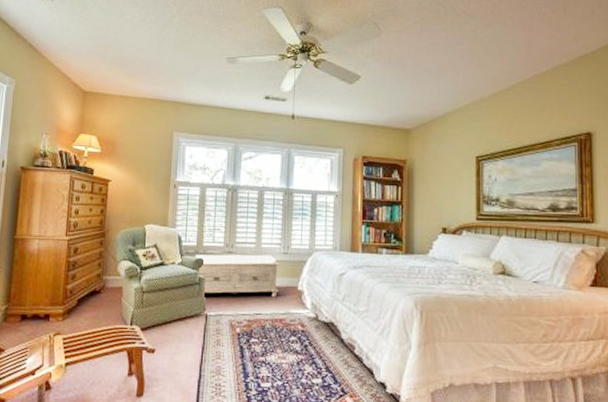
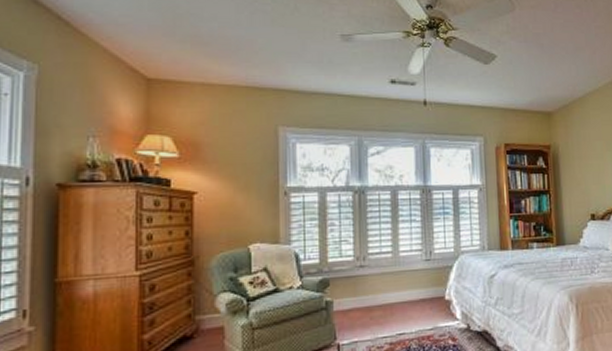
bench: present [192,254,279,298] -> none [315,264,423,319]

